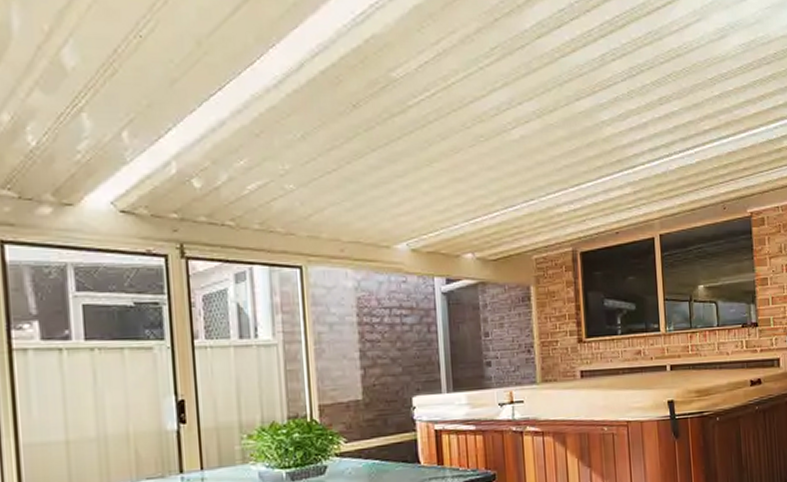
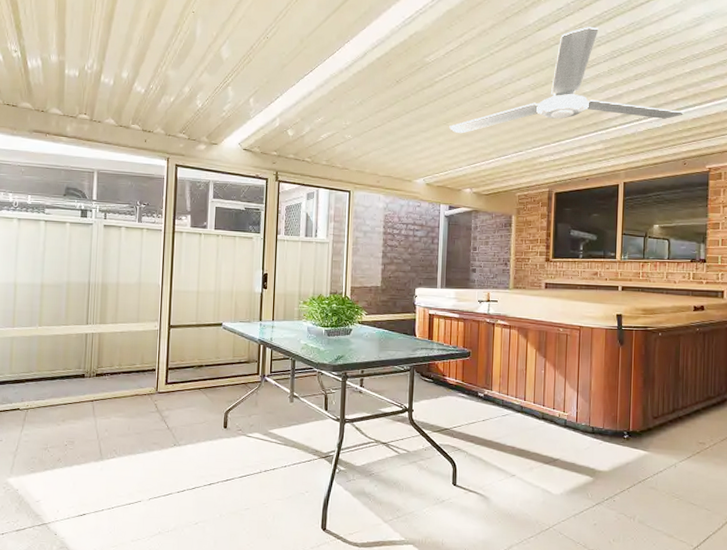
ceiling fan: none [435,34,718,179] -> present [449,26,685,134]

